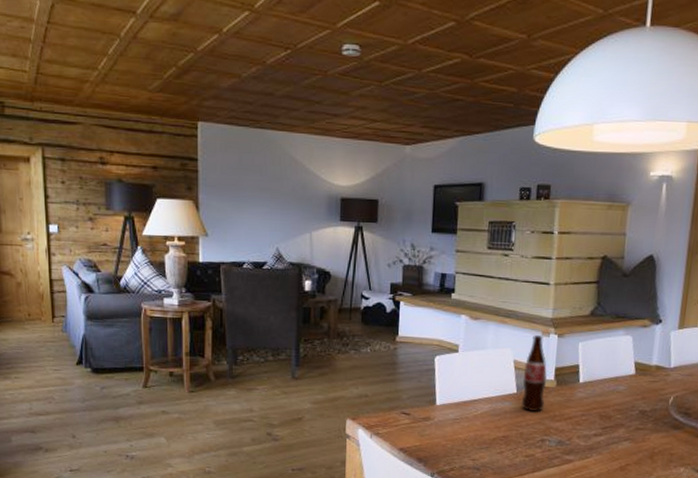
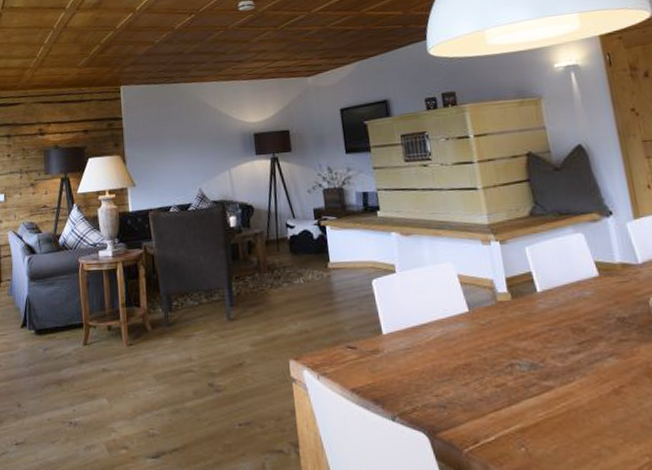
bottle: present [521,334,548,412] -> none [471,243,504,332]

